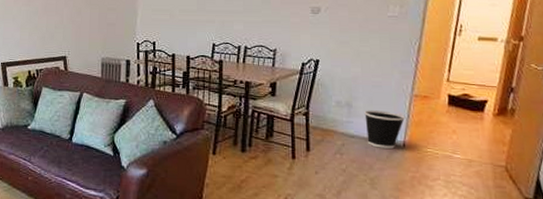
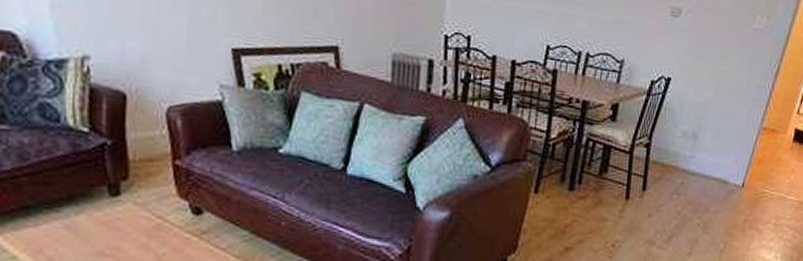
wastebasket: present [364,110,406,149] -> none [707,143,750,189]

